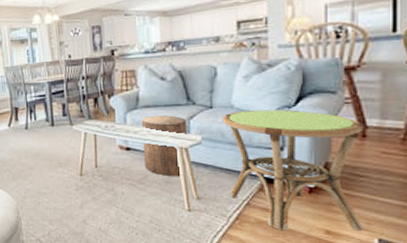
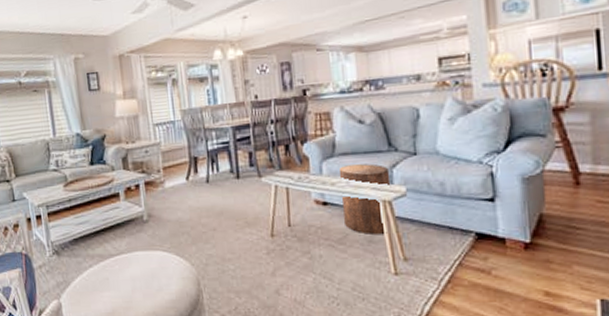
side table: present [222,109,365,232] -> none [427,155,584,294]

